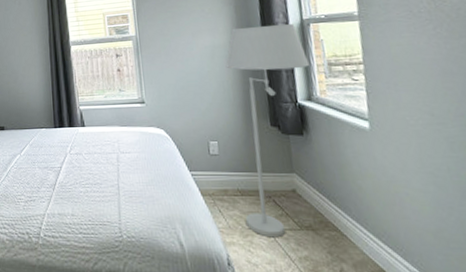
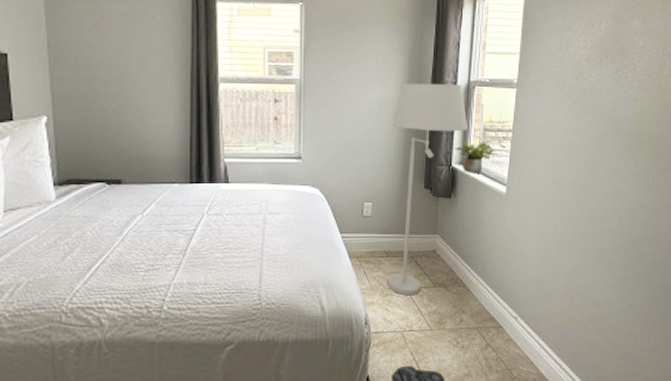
potted plant: none [298,74,350,110] -> present [455,138,498,175]

